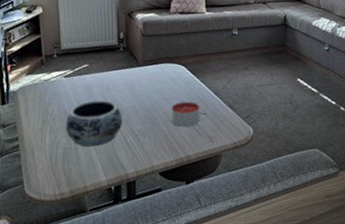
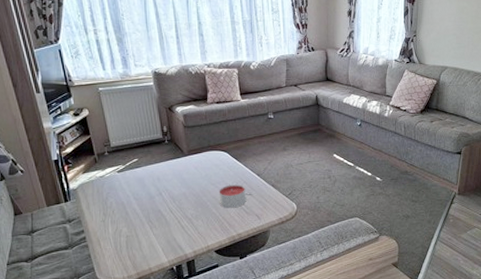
decorative bowl: present [65,100,123,147] -> none [124,190,176,233]

